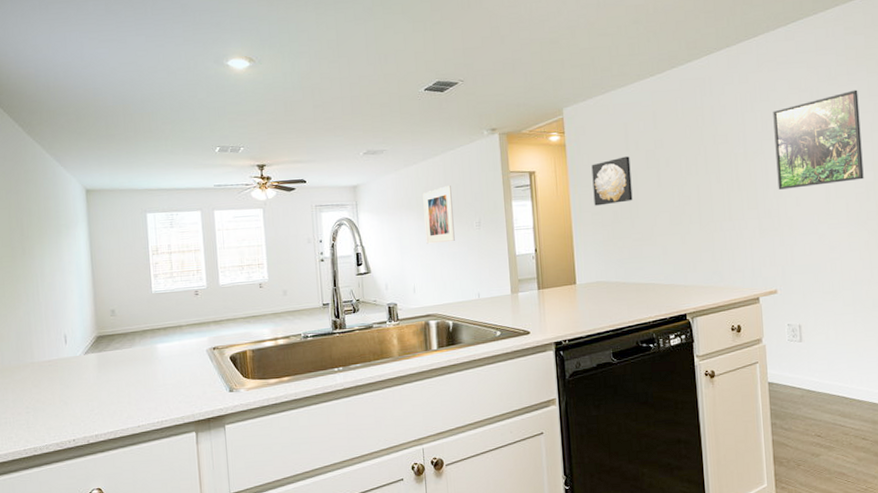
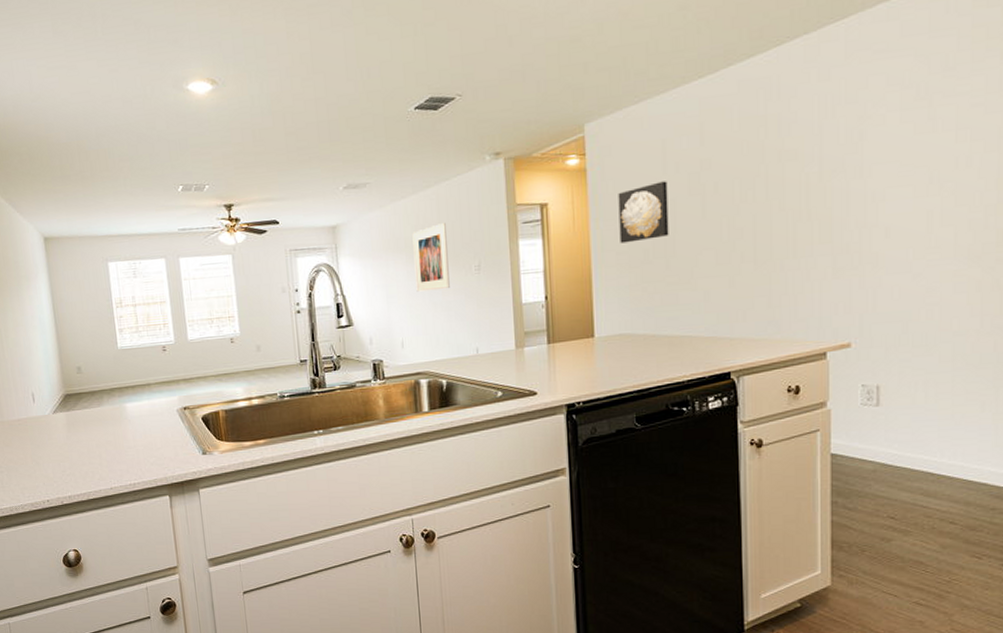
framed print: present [773,89,864,190] -> none [862,82,985,218]

